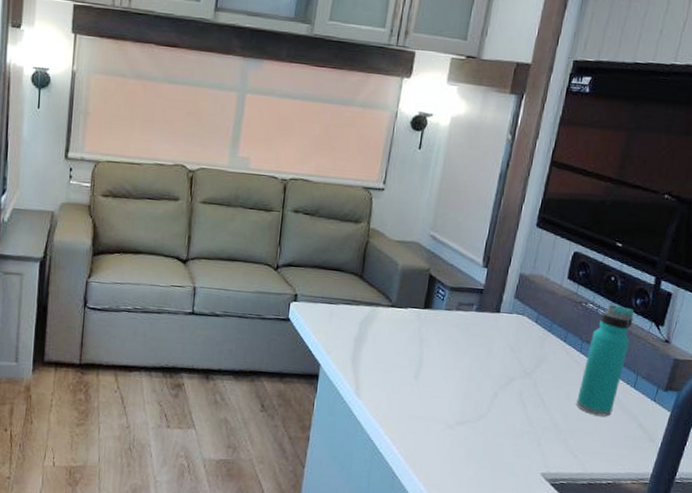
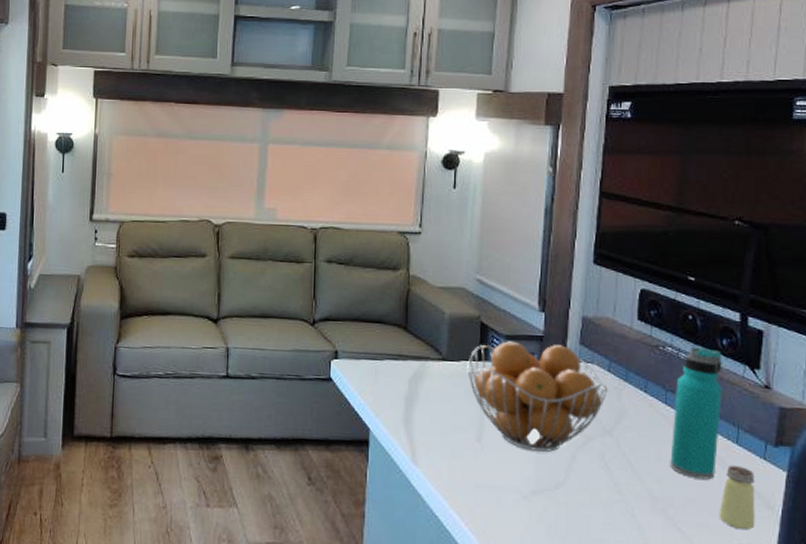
fruit basket: none [412,292,534,390] -> present [467,341,608,452]
saltshaker: none [609,405,645,458] -> present [719,465,755,531]

